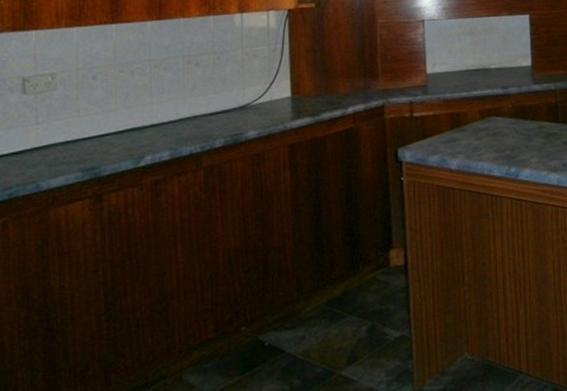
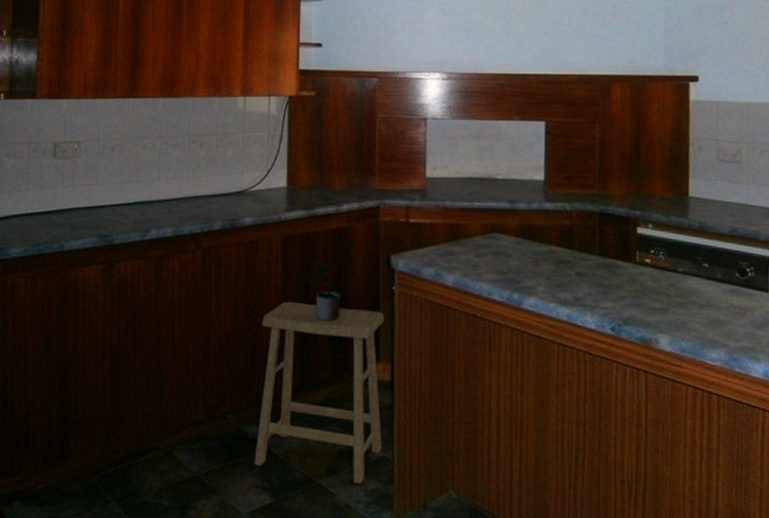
stool: none [272,202,401,372] -> present [254,301,384,484]
potted plant: none [318,158,352,220] -> present [308,255,340,322]

